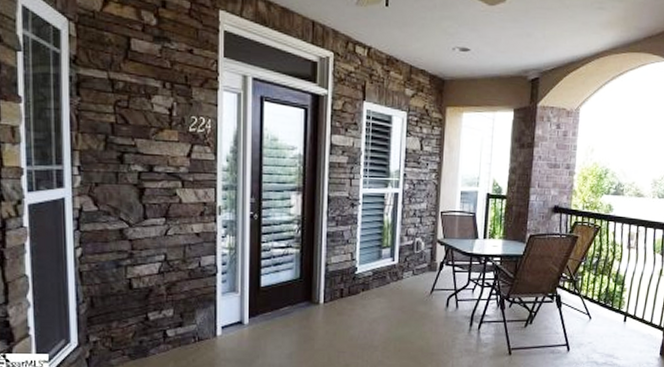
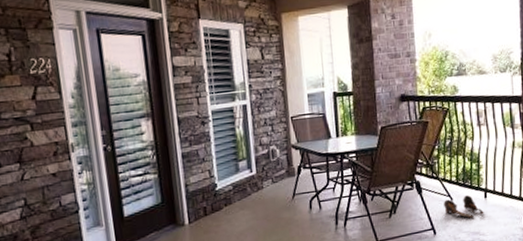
shoes: none [581,316,621,340] -> present [444,195,484,219]

